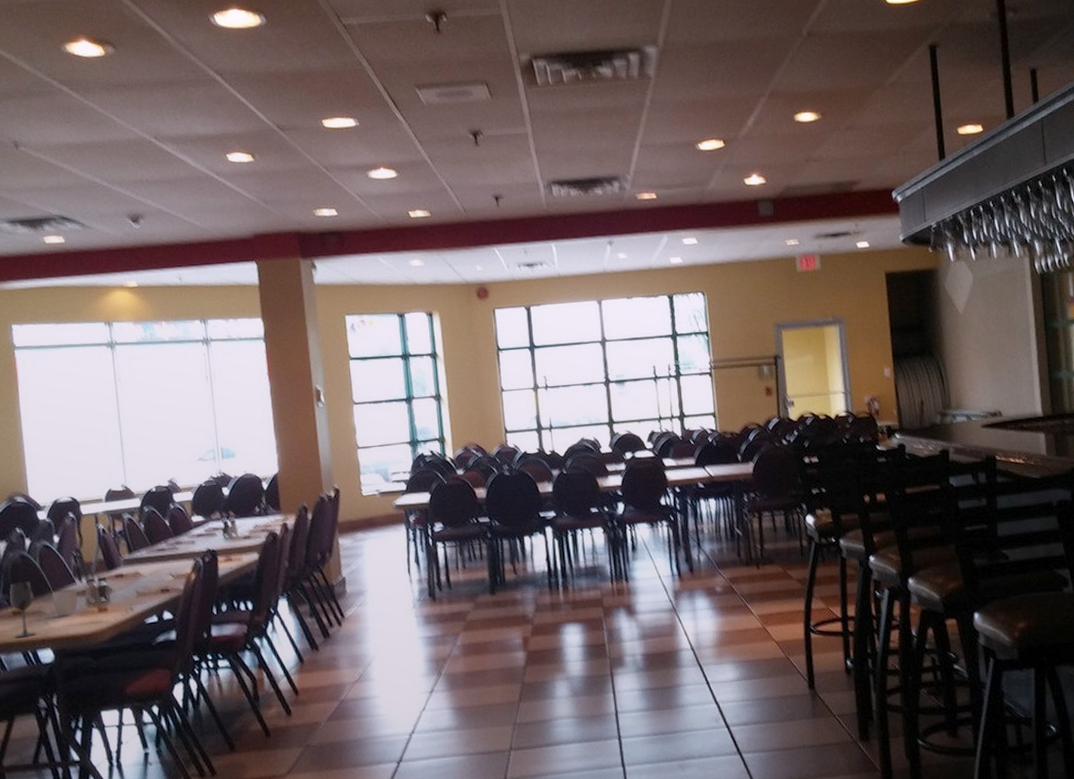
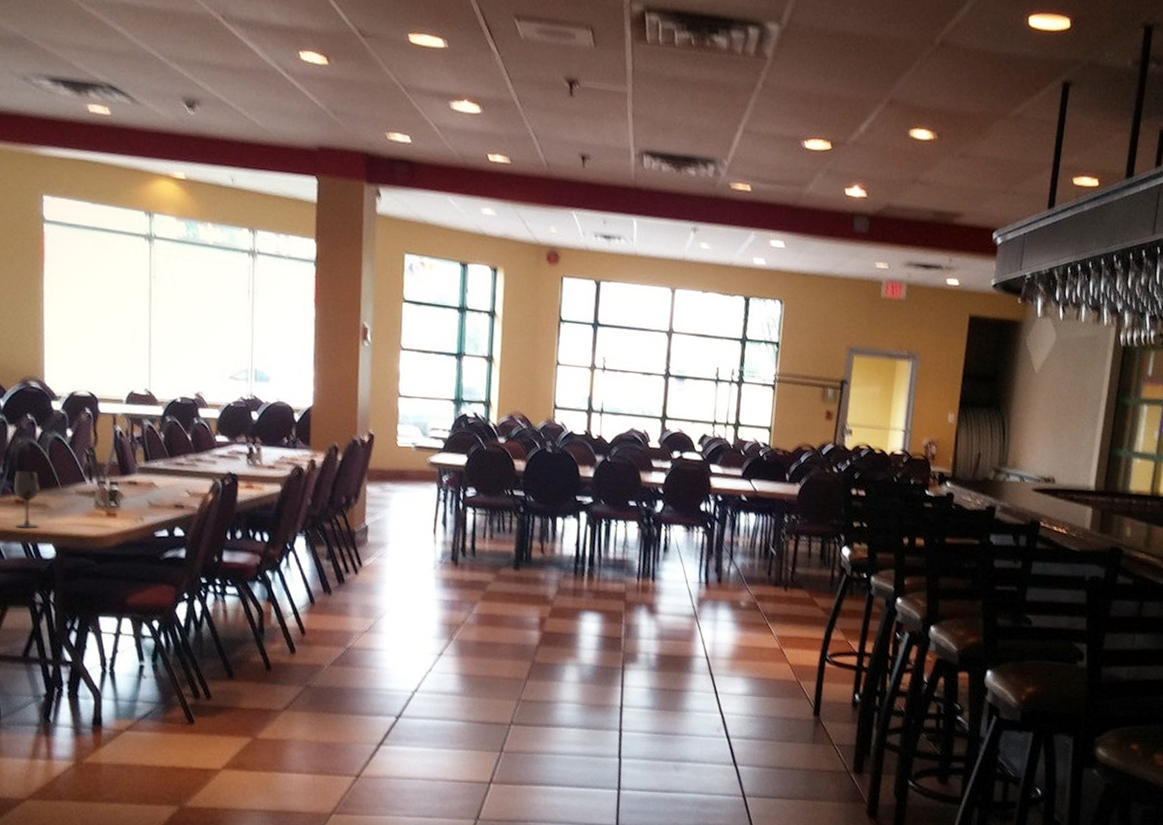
cup: present [52,589,77,616] -> none [60,486,85,514]

